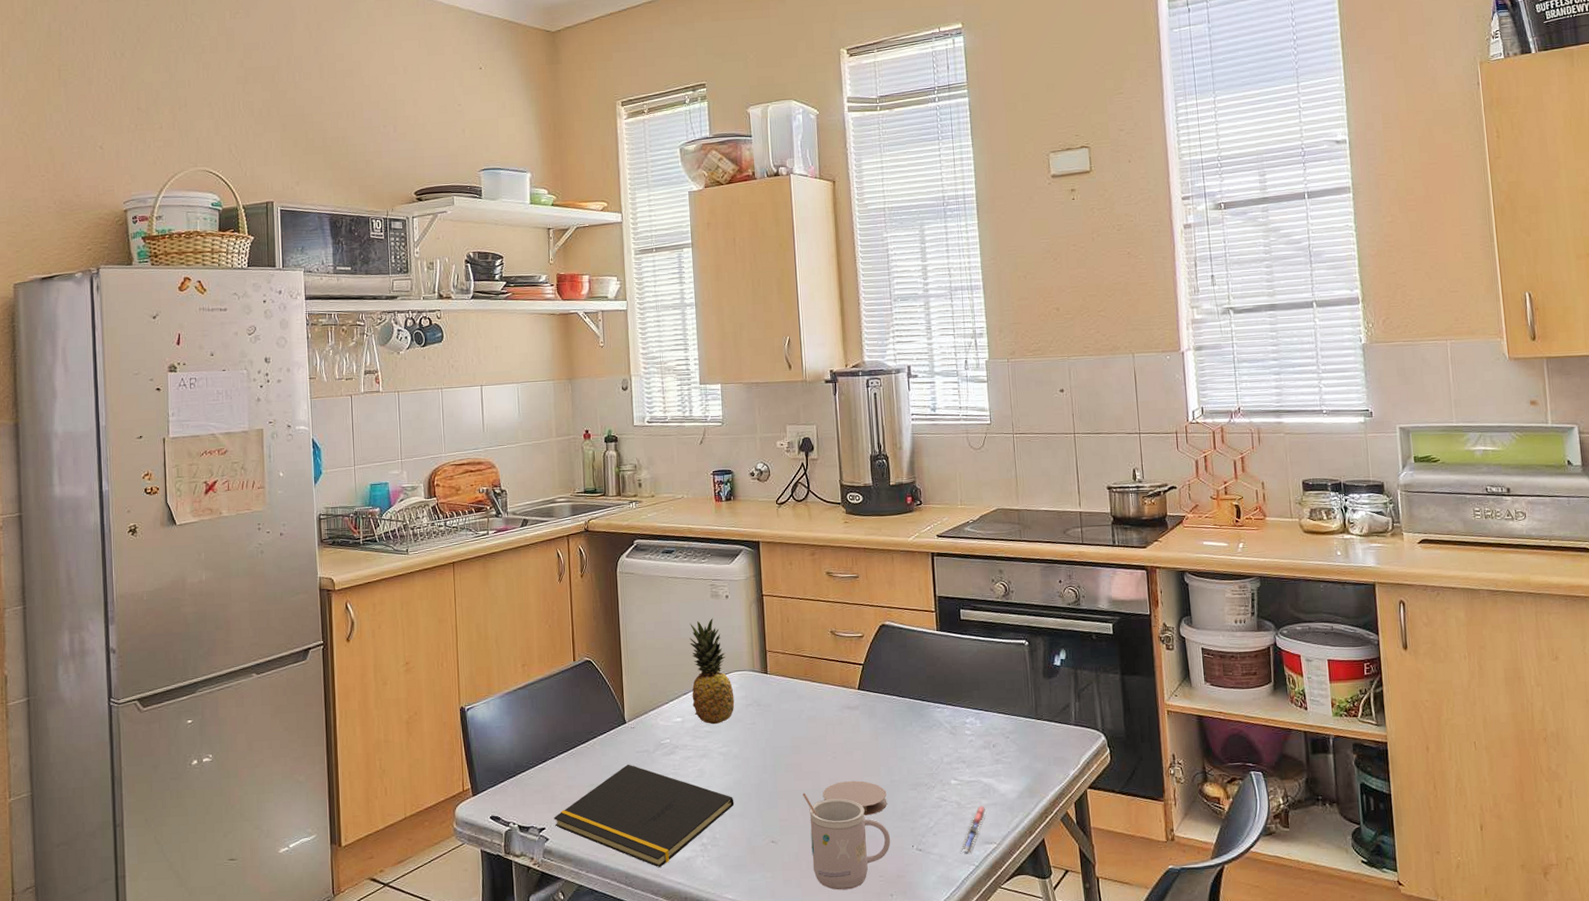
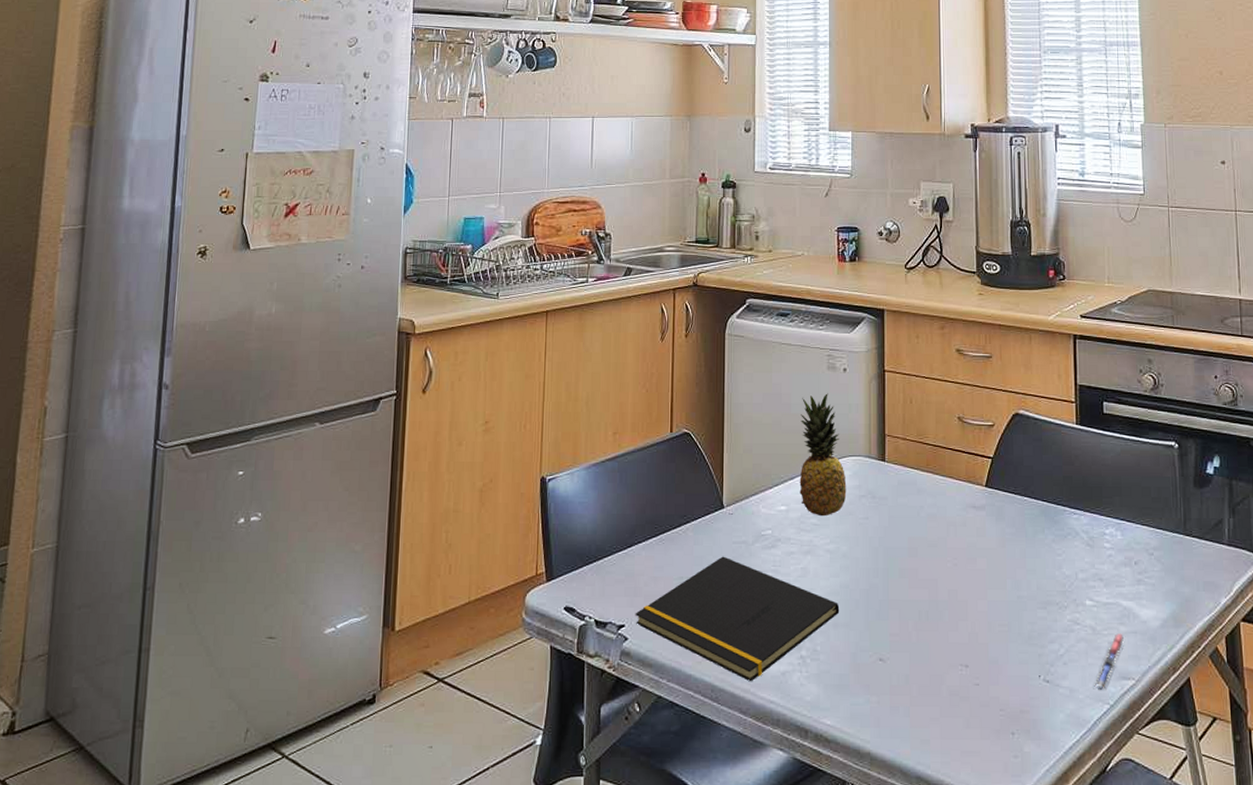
mug: present [803,793,891,890] -> none [917,604,1015,723]
coaster: present [822,780,887,816] -> none [939,593,1013,636]

